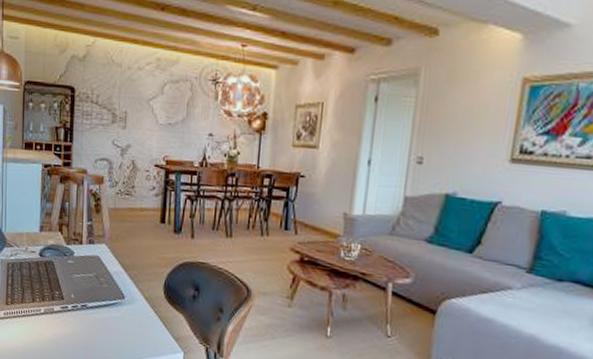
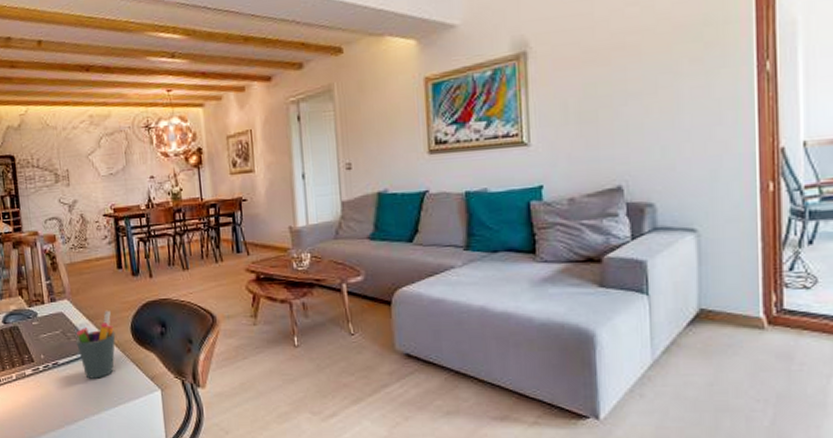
pen holder: none [108,262,148,329] -> present [76,310,116,379]

